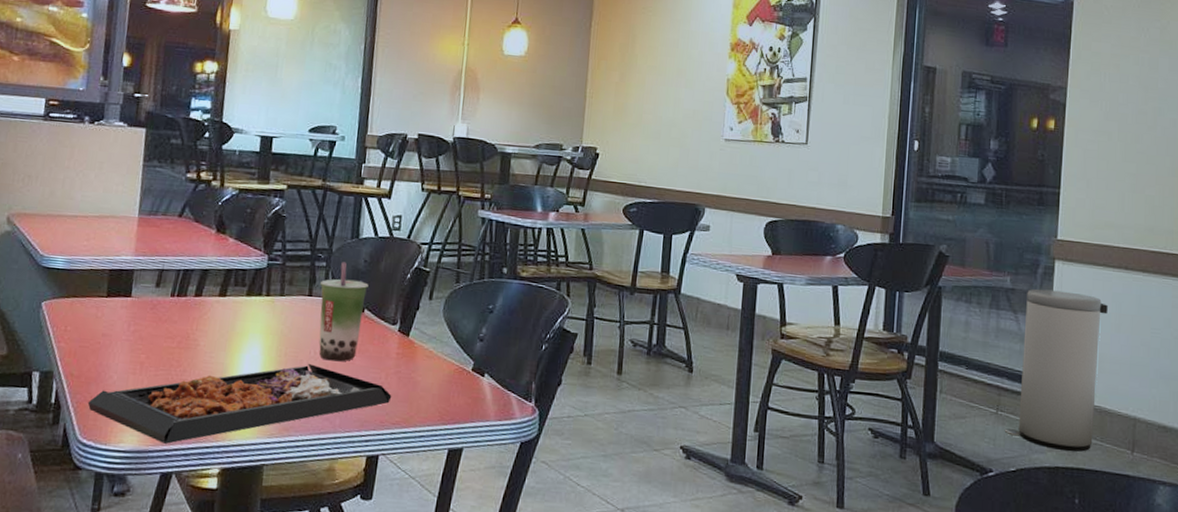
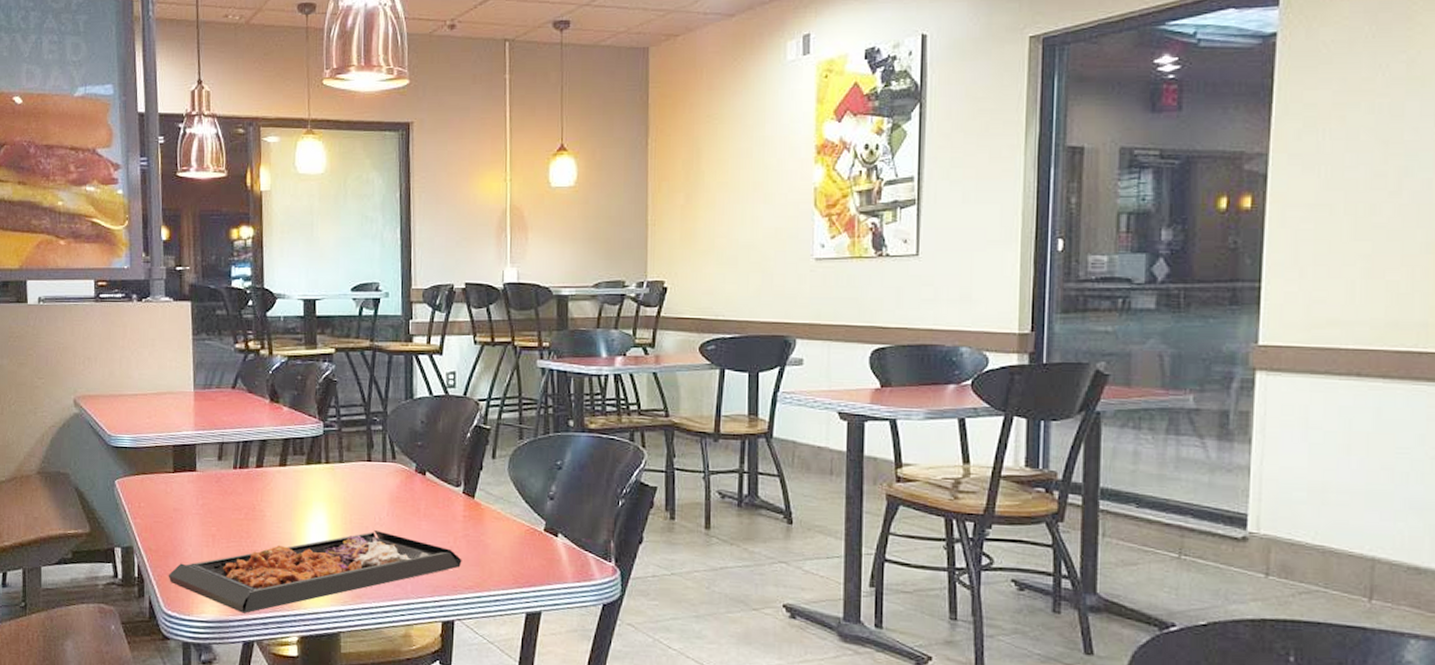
beverage cup: present [318,262,369,362] -> none [377,424,428,527]
pedal bin: present [1004,288,1108,452] -> none [1190,407,1332,601]

